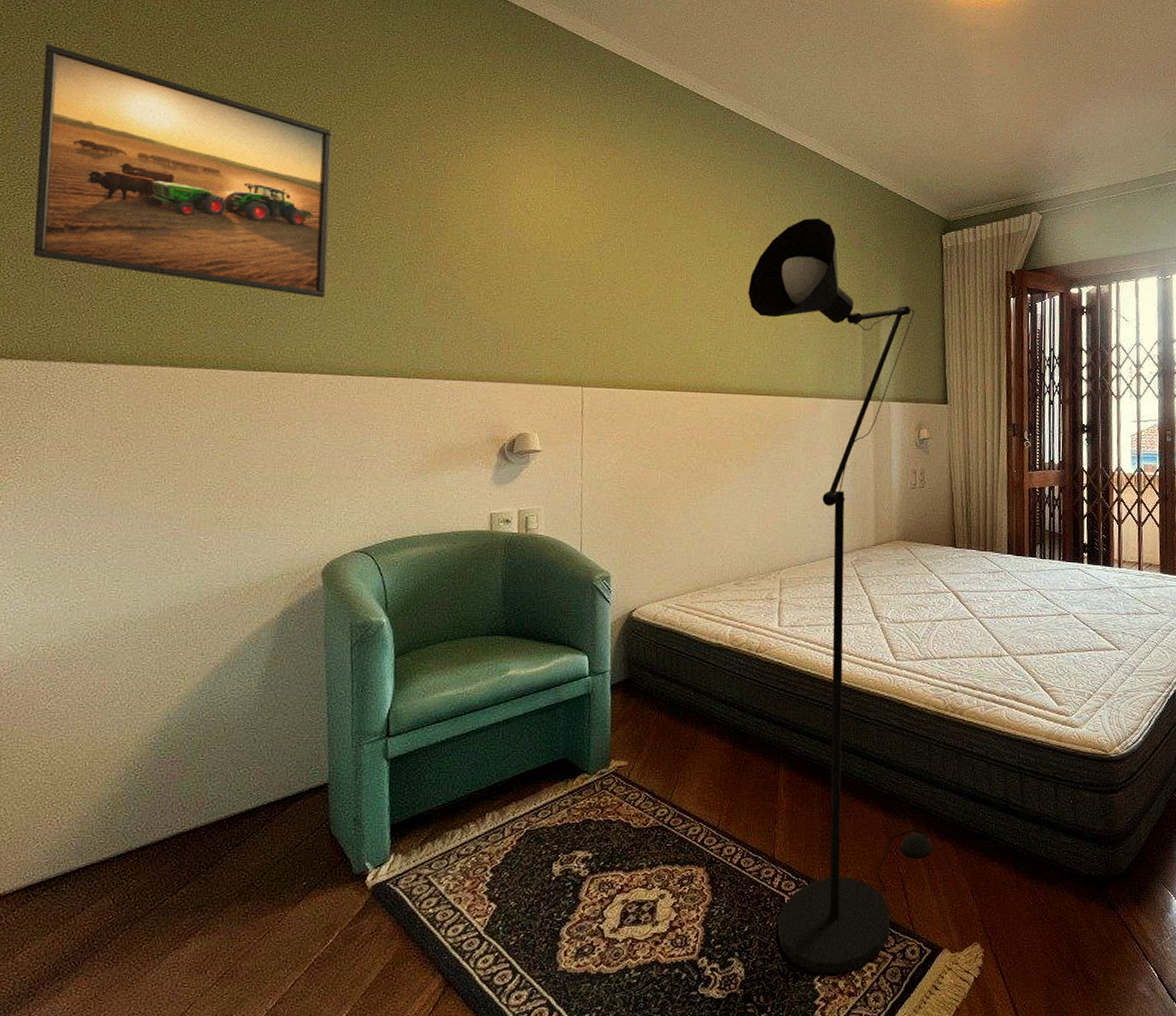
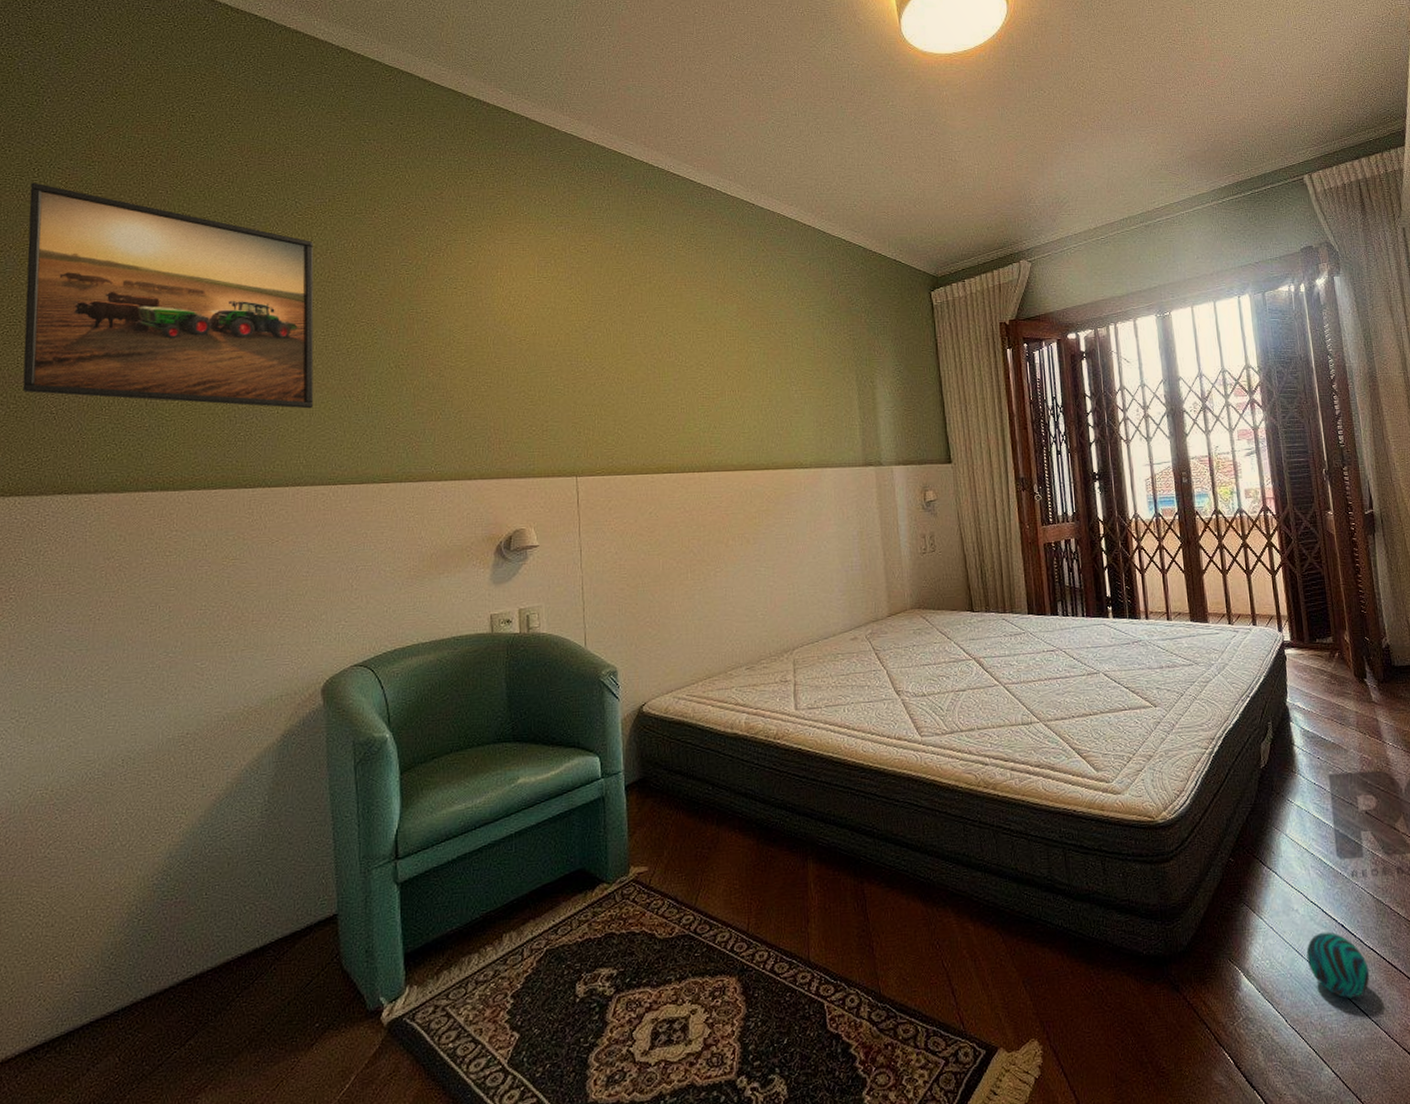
floor lamp: present [748,218,932,975] -> none [738,285,977,1087]

